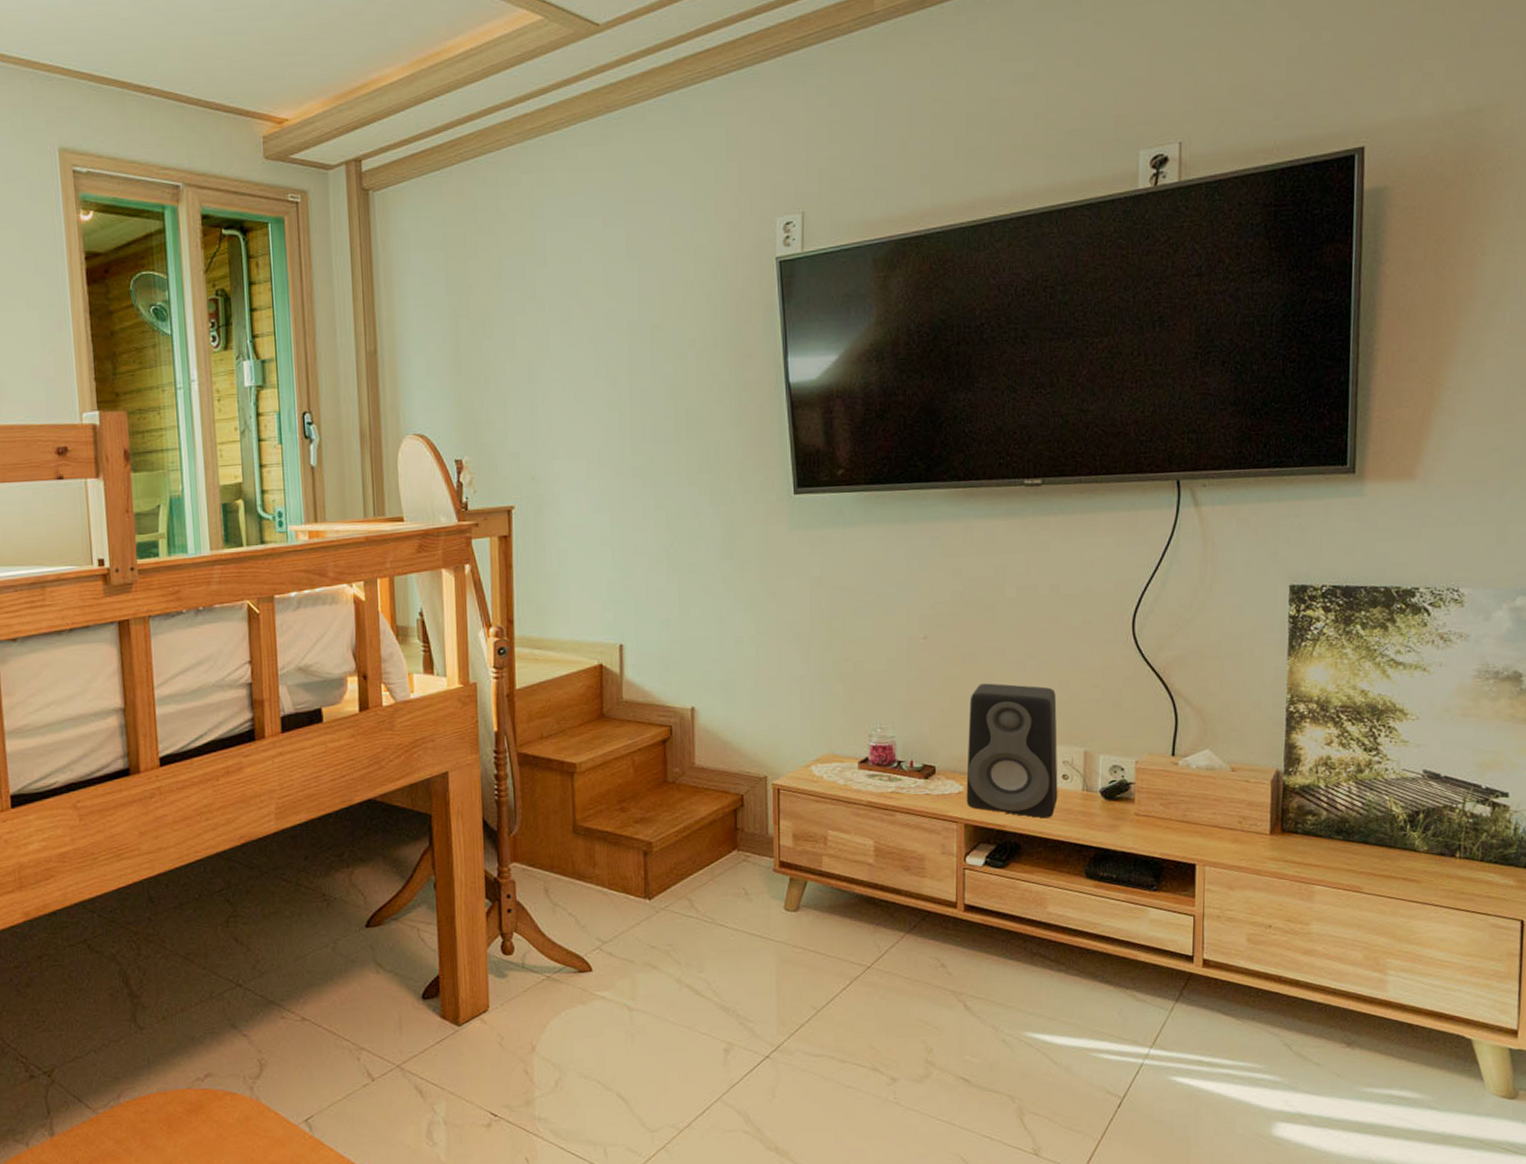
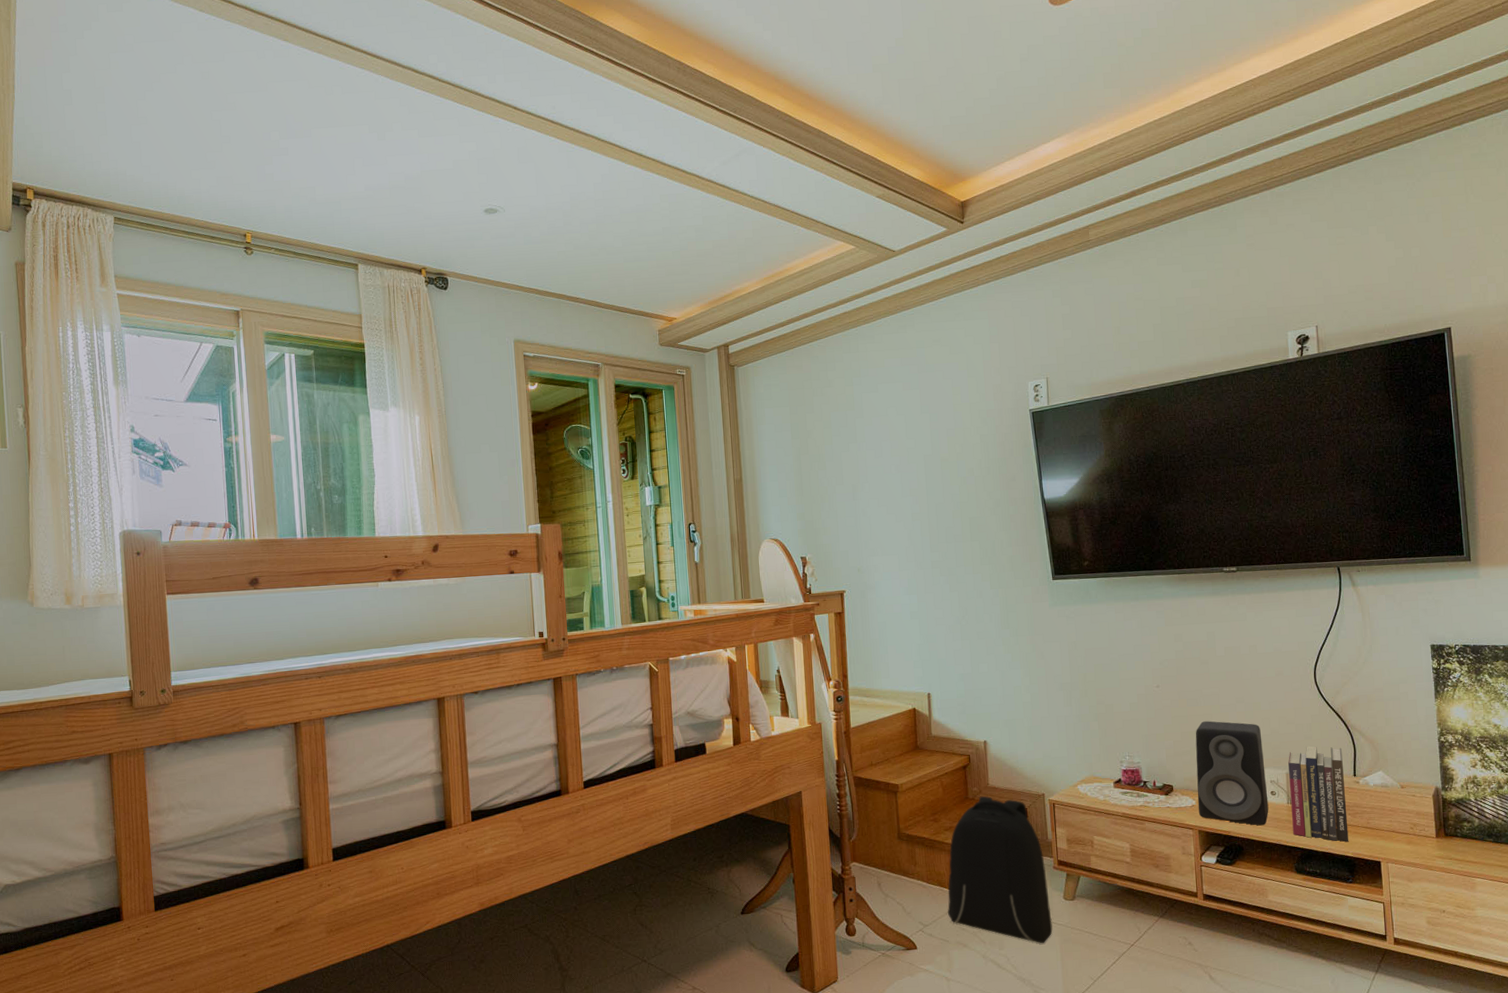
backpack: none [634,778,768,965] -> present [948,796,1053,944]
books: none [1086,716,1160,840] -> present [1288,746,1349,842]

